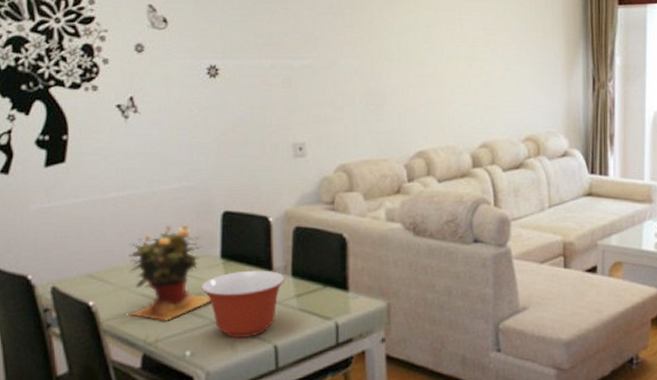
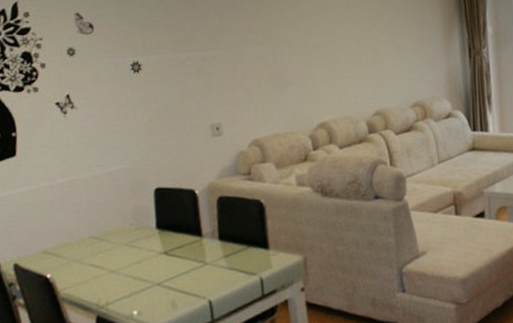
flower arrangement: present [128,224,210,323] -> none [76,201,151,288]
mixing bowl: present [201,270,285,339] -> none [141,236,214,297]

